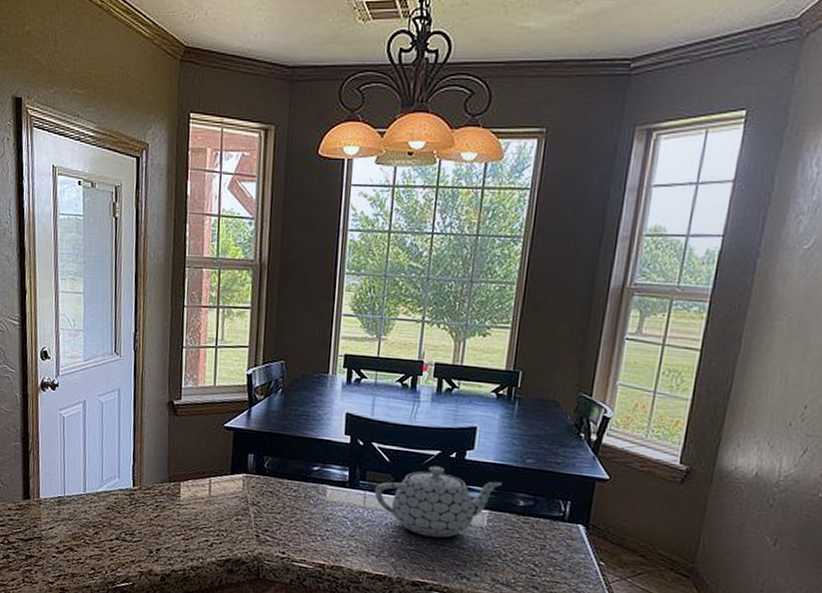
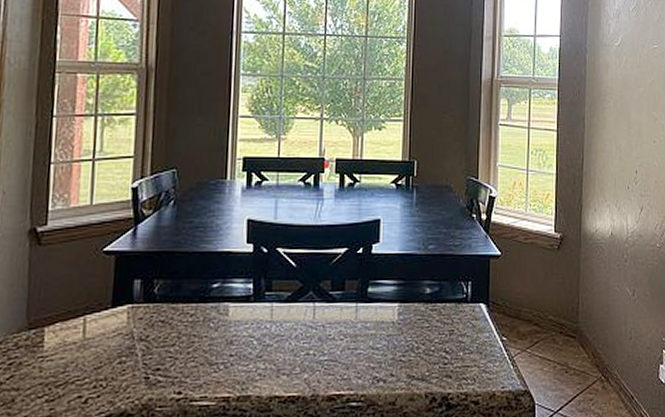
teapot: present [374,465,502,538] -> none [281,264,408,342]

